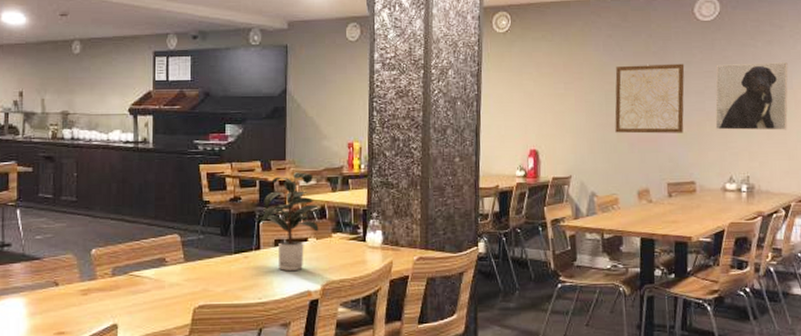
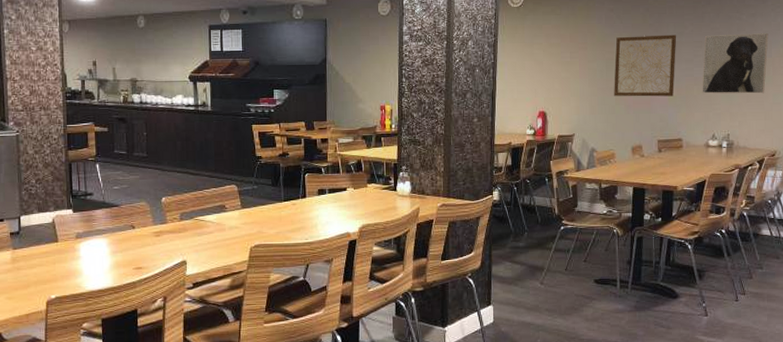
potted plant: present [255,172,319,271] -> none [301,131,356,216]

